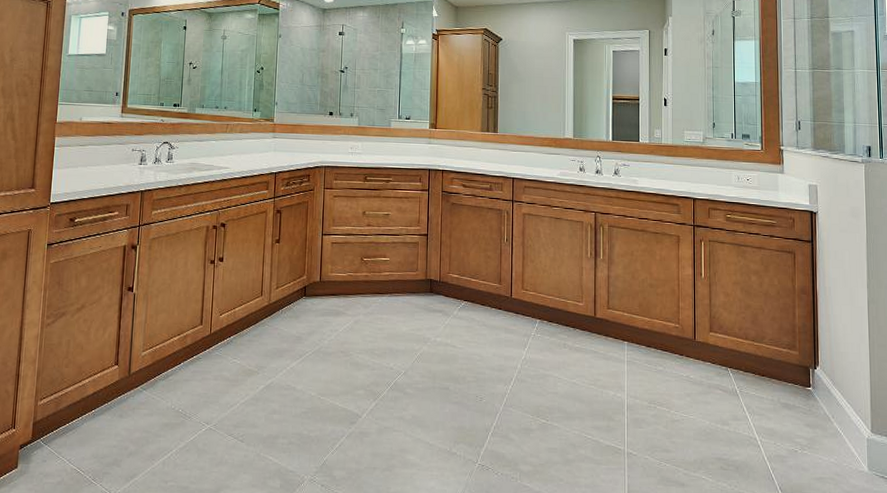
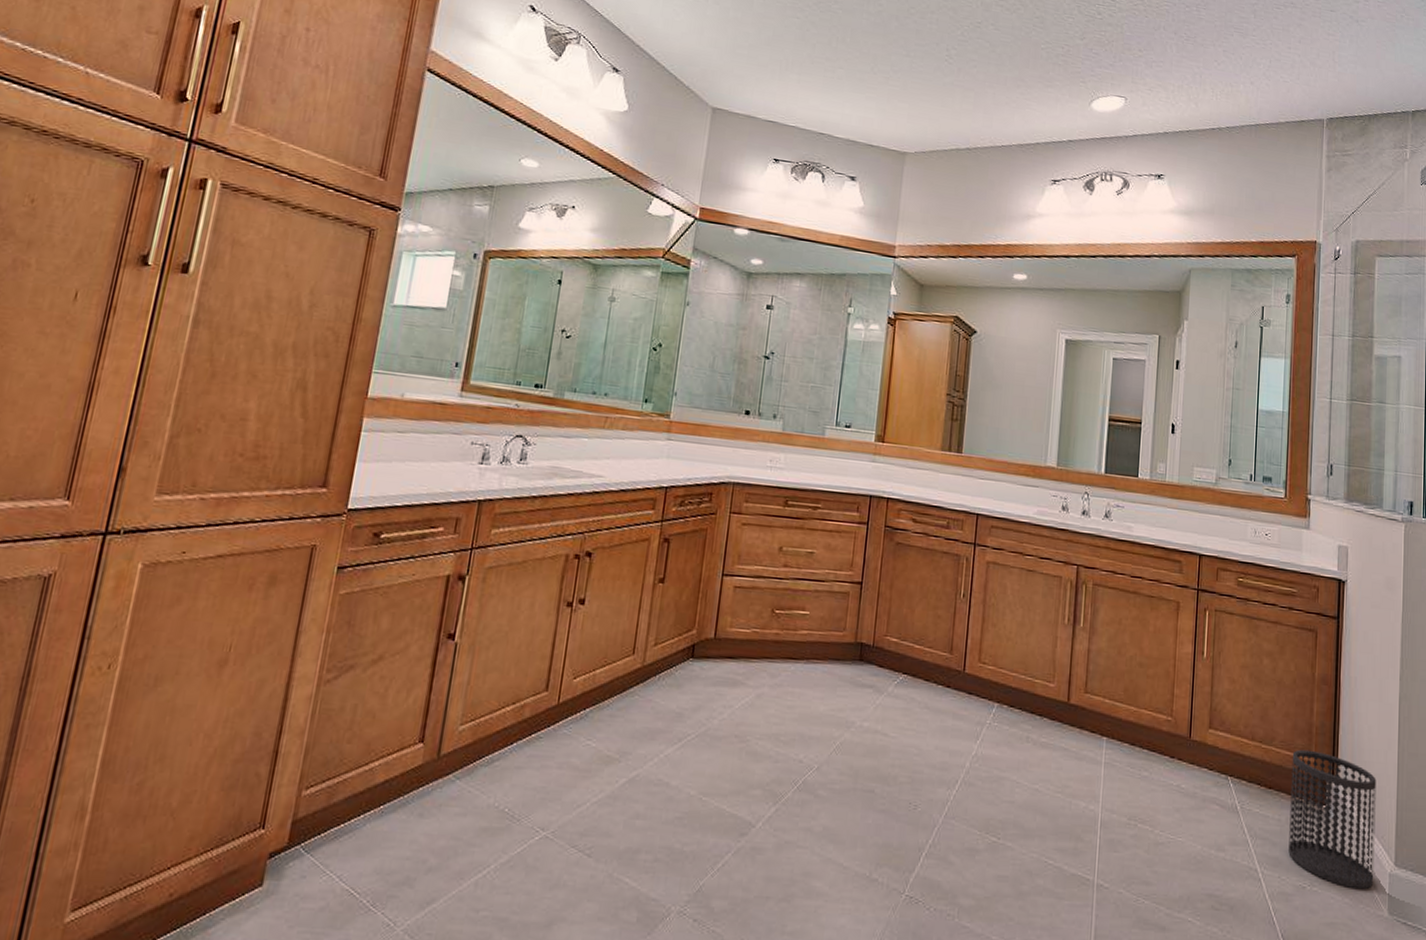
wastebasket: none [780,345,854,452] -> present [1288,749,1376,890]

